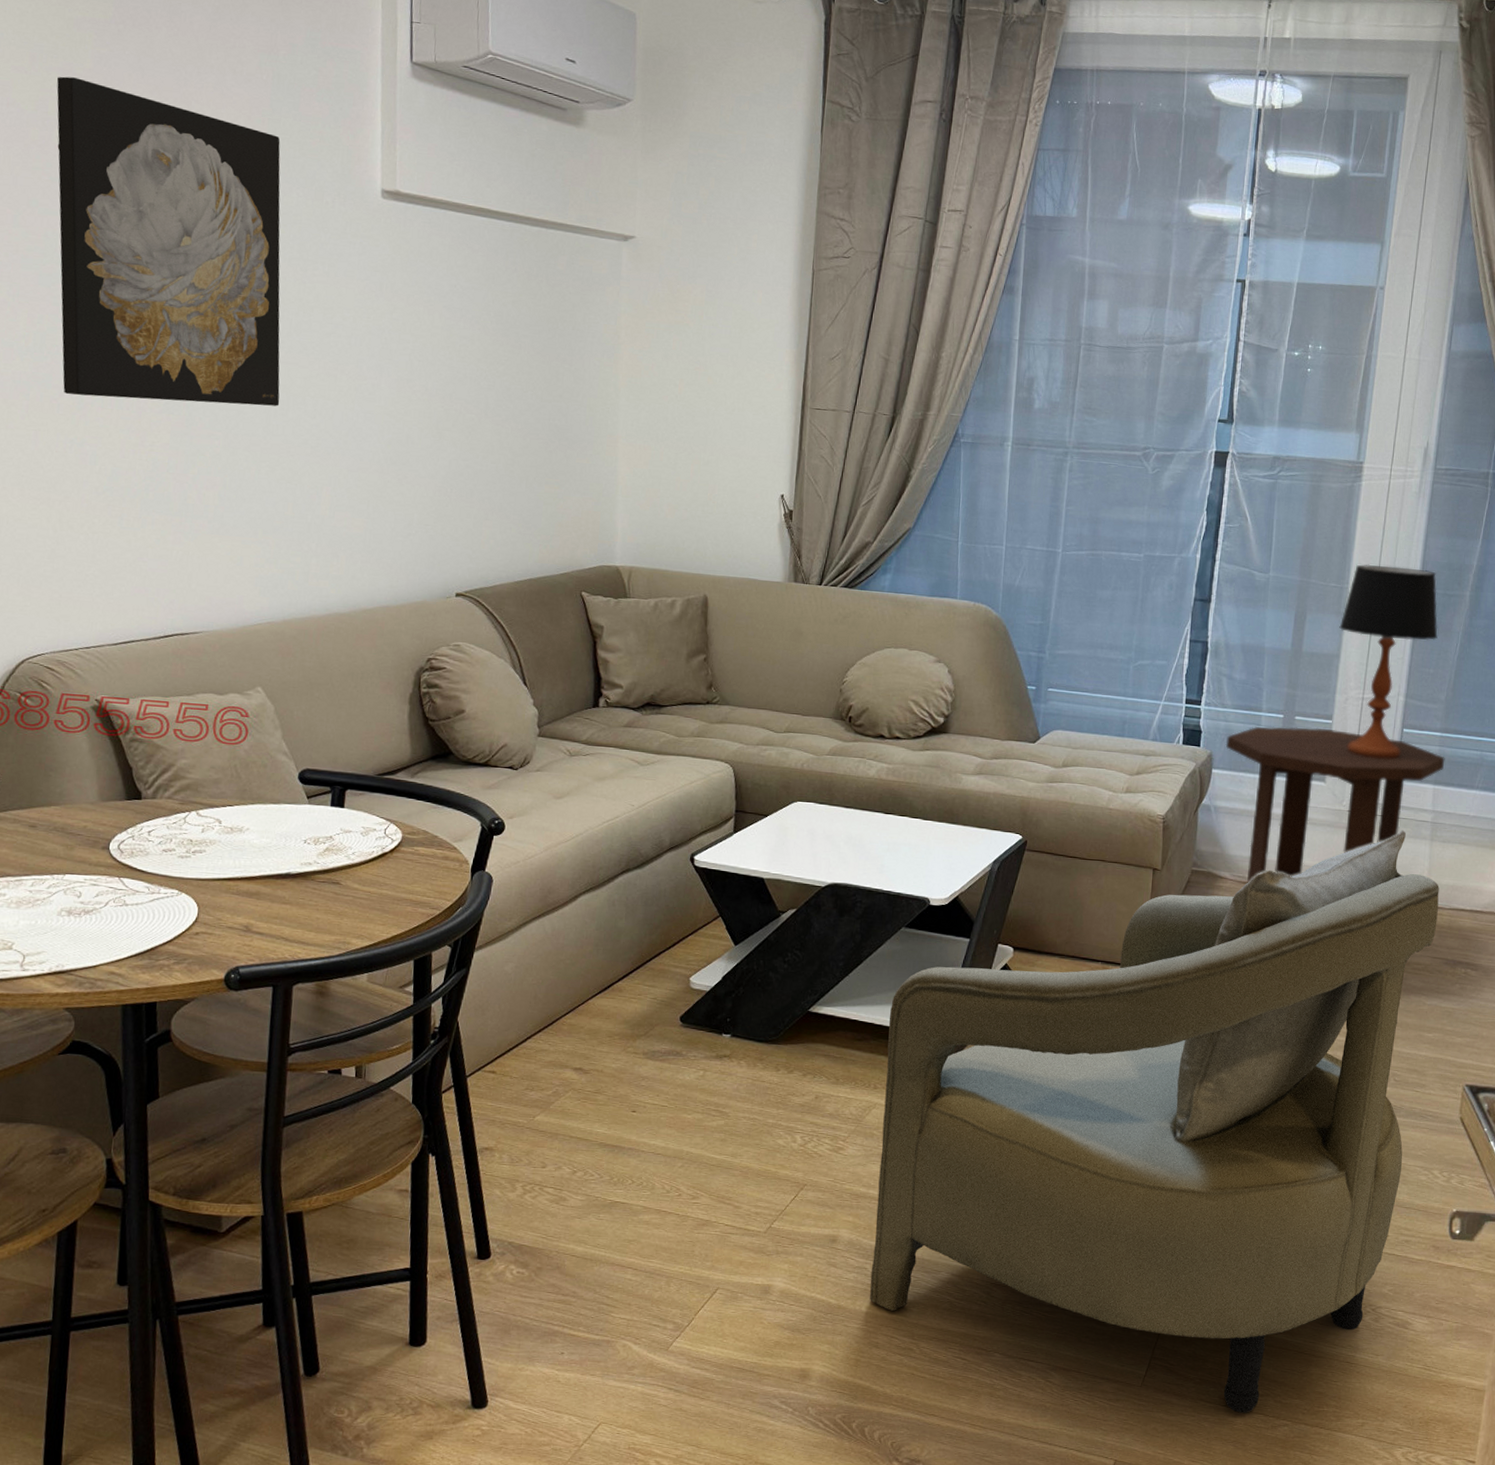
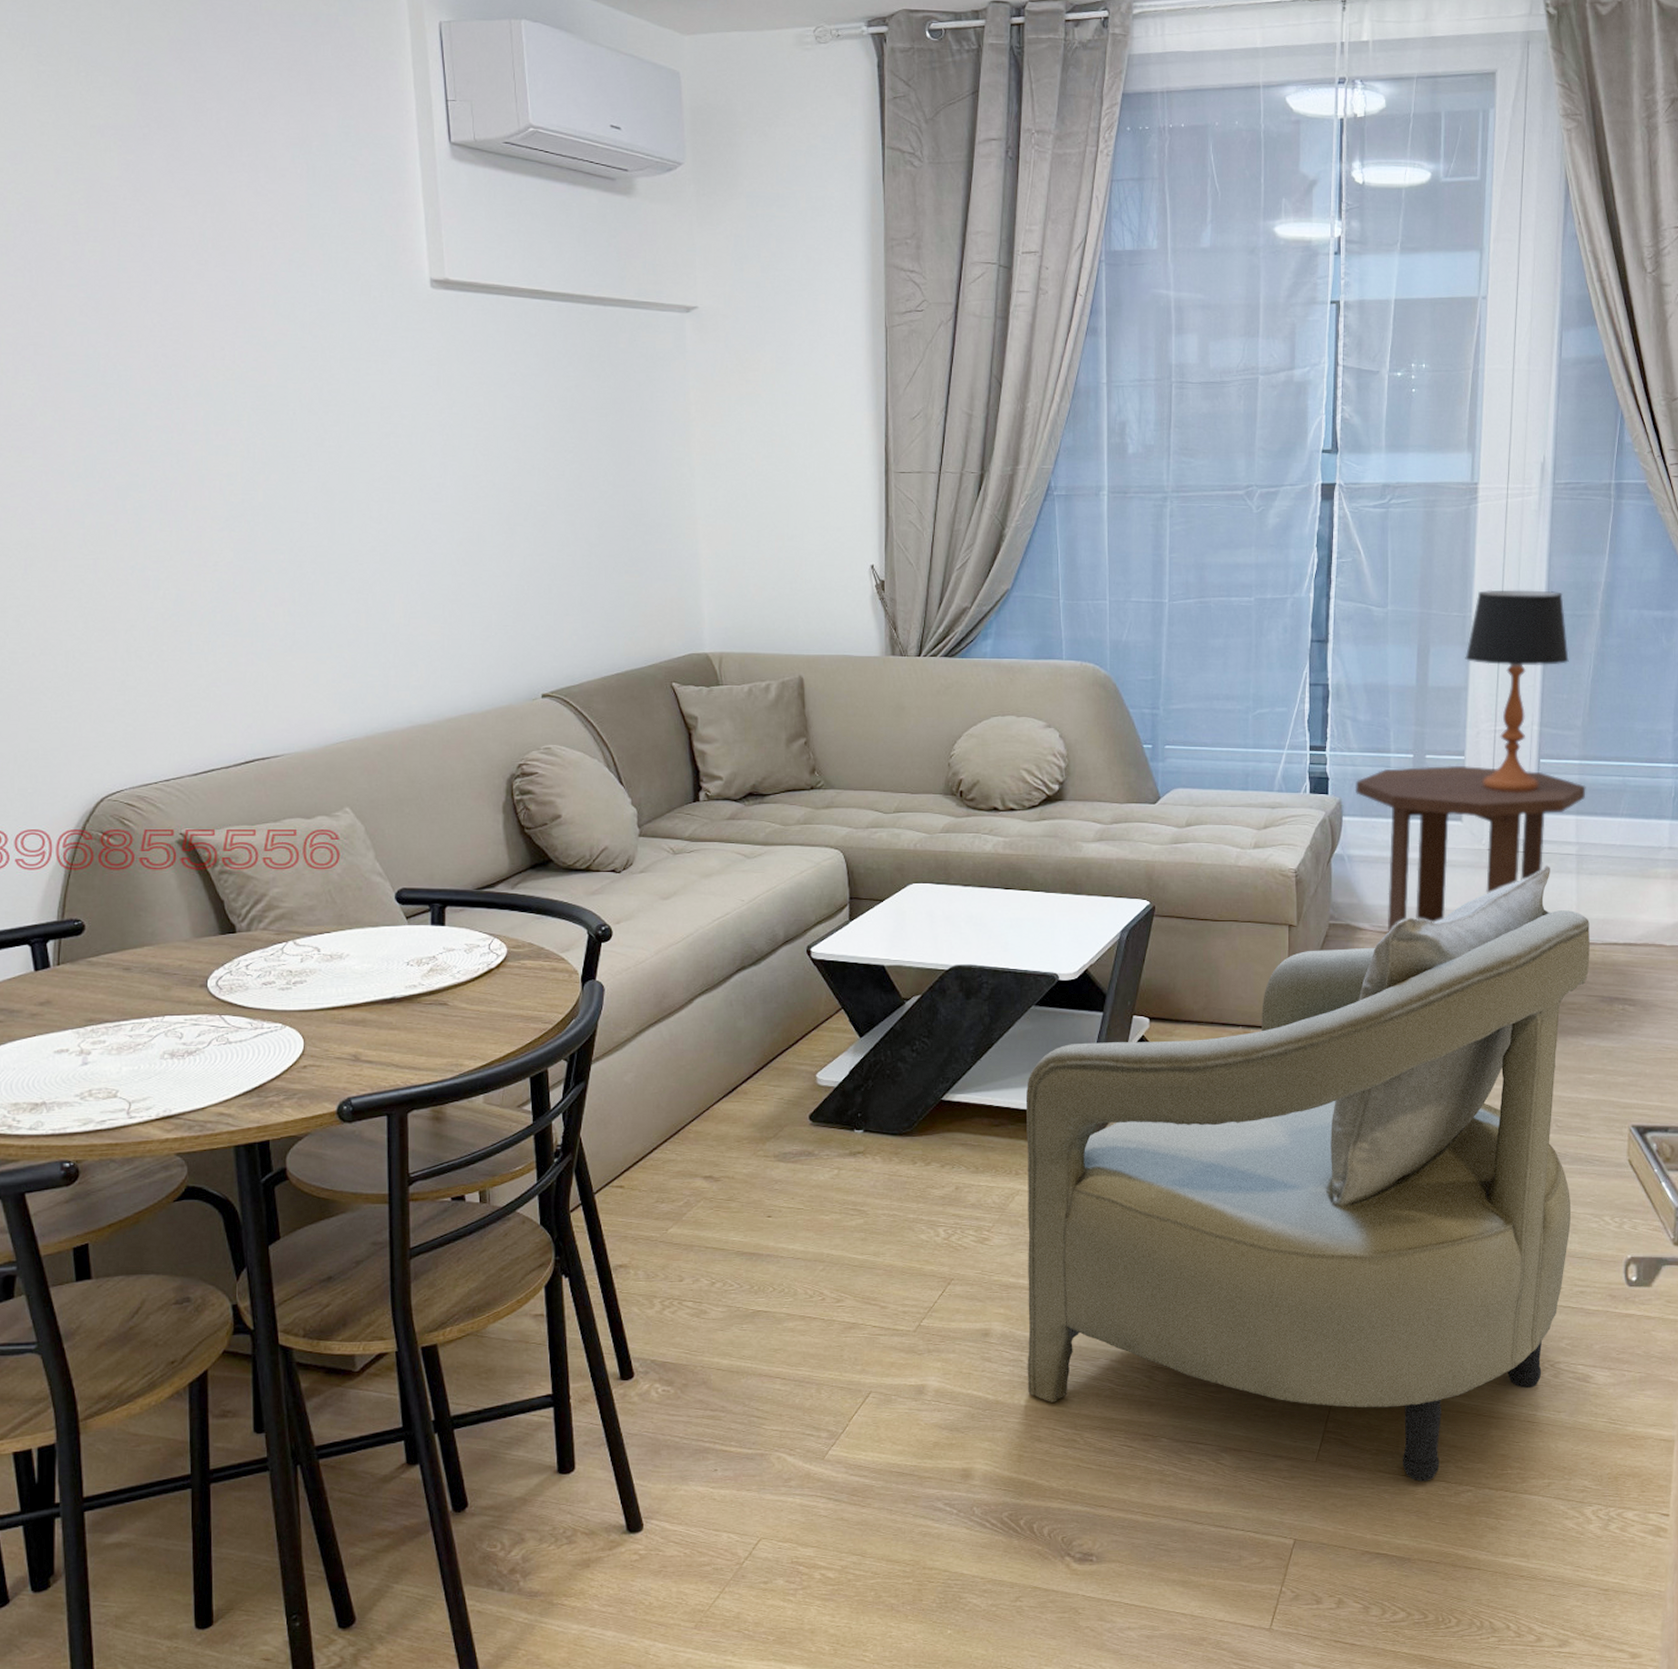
wall art: present [57,76,281,407] -> none [85,187,343,520]

